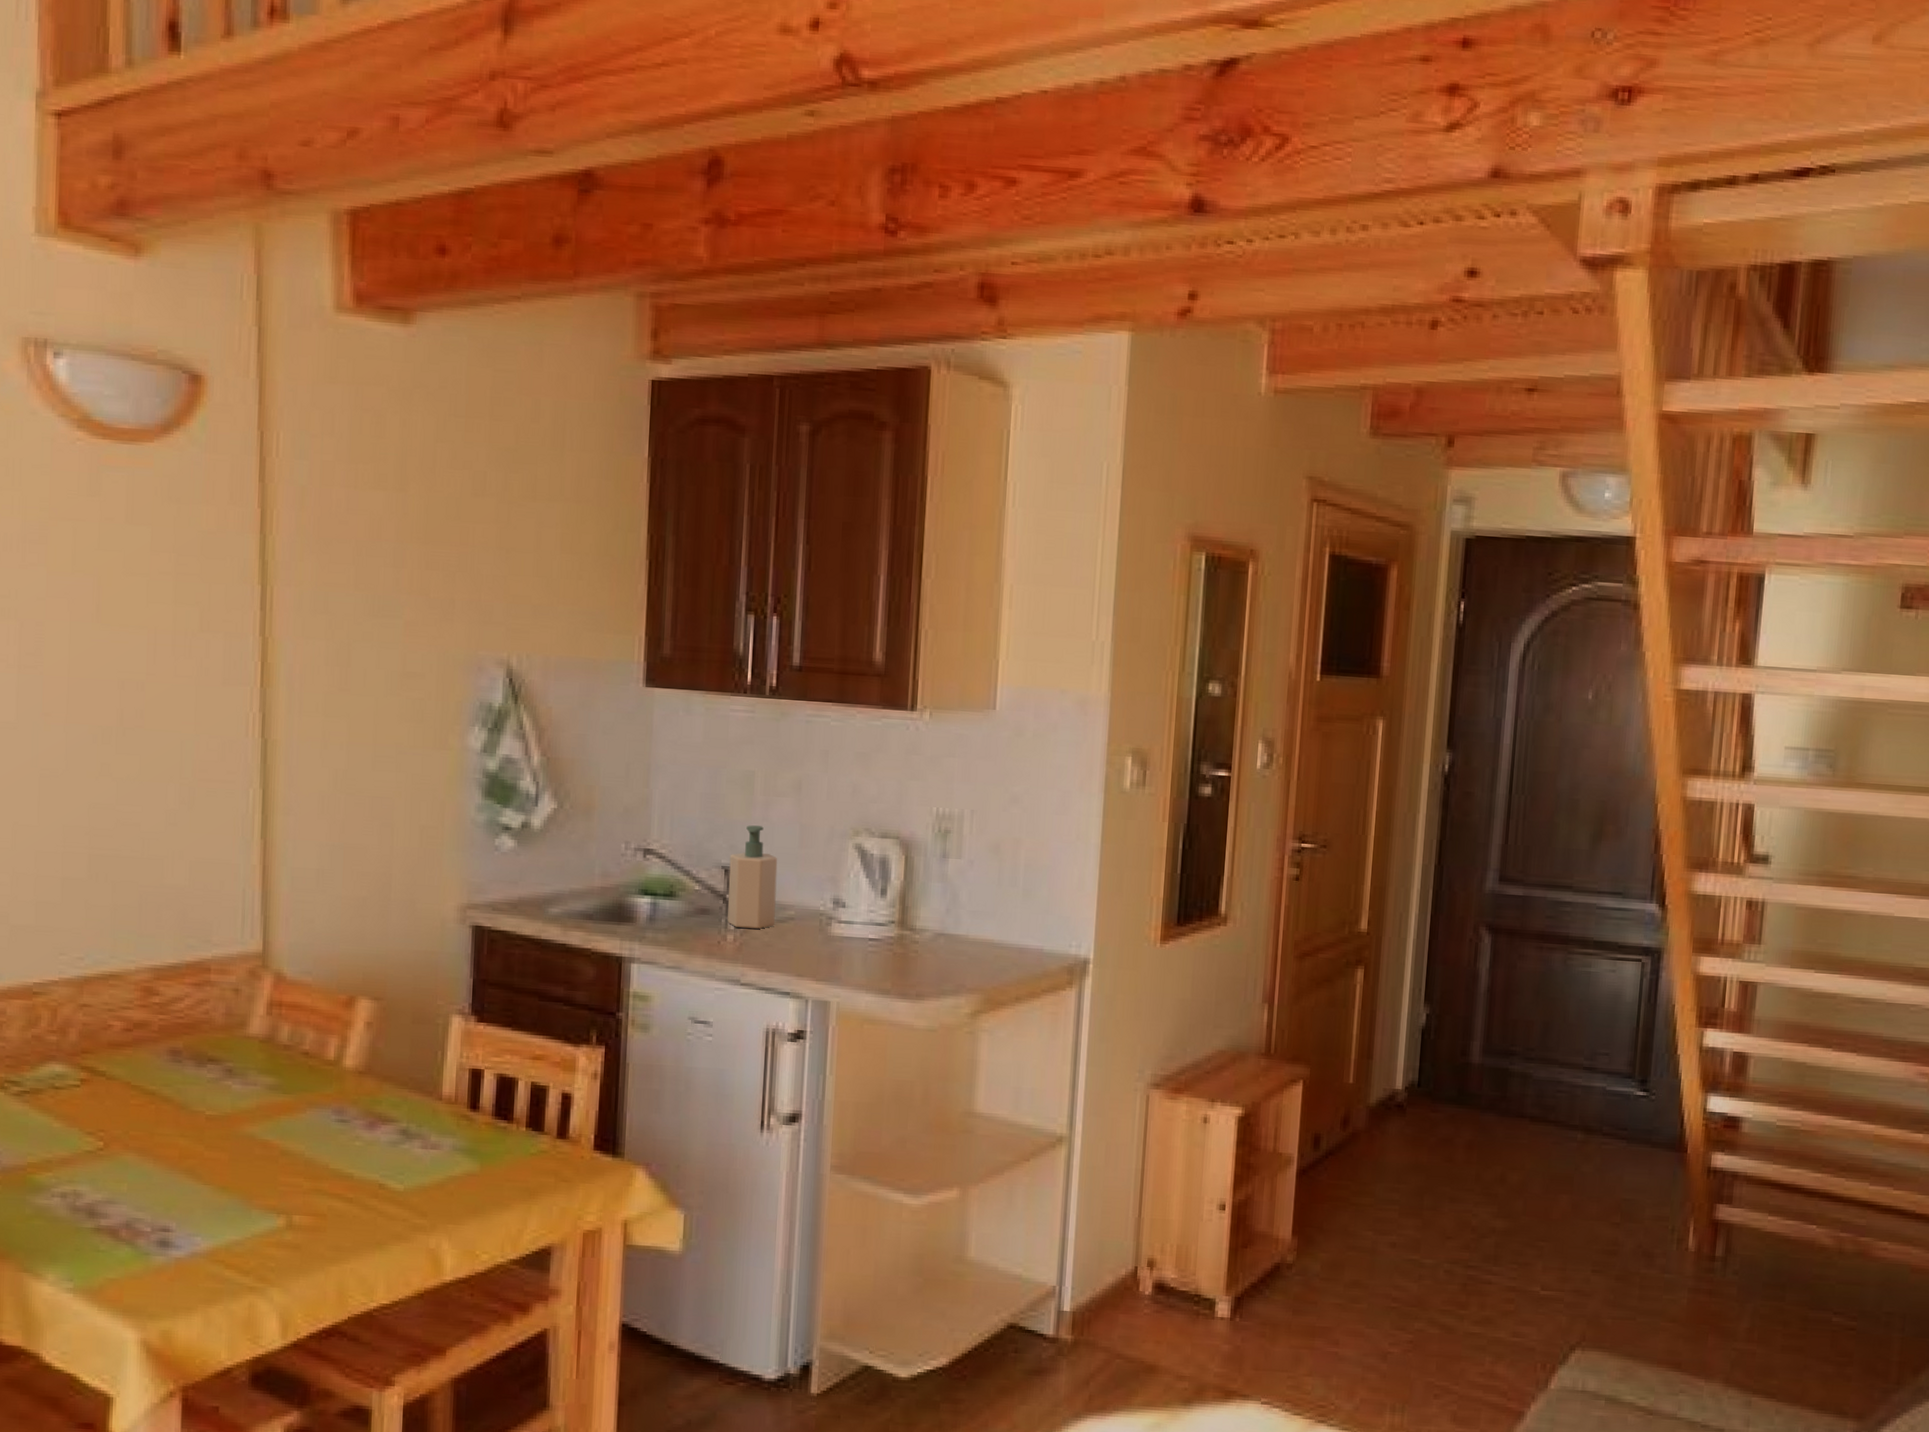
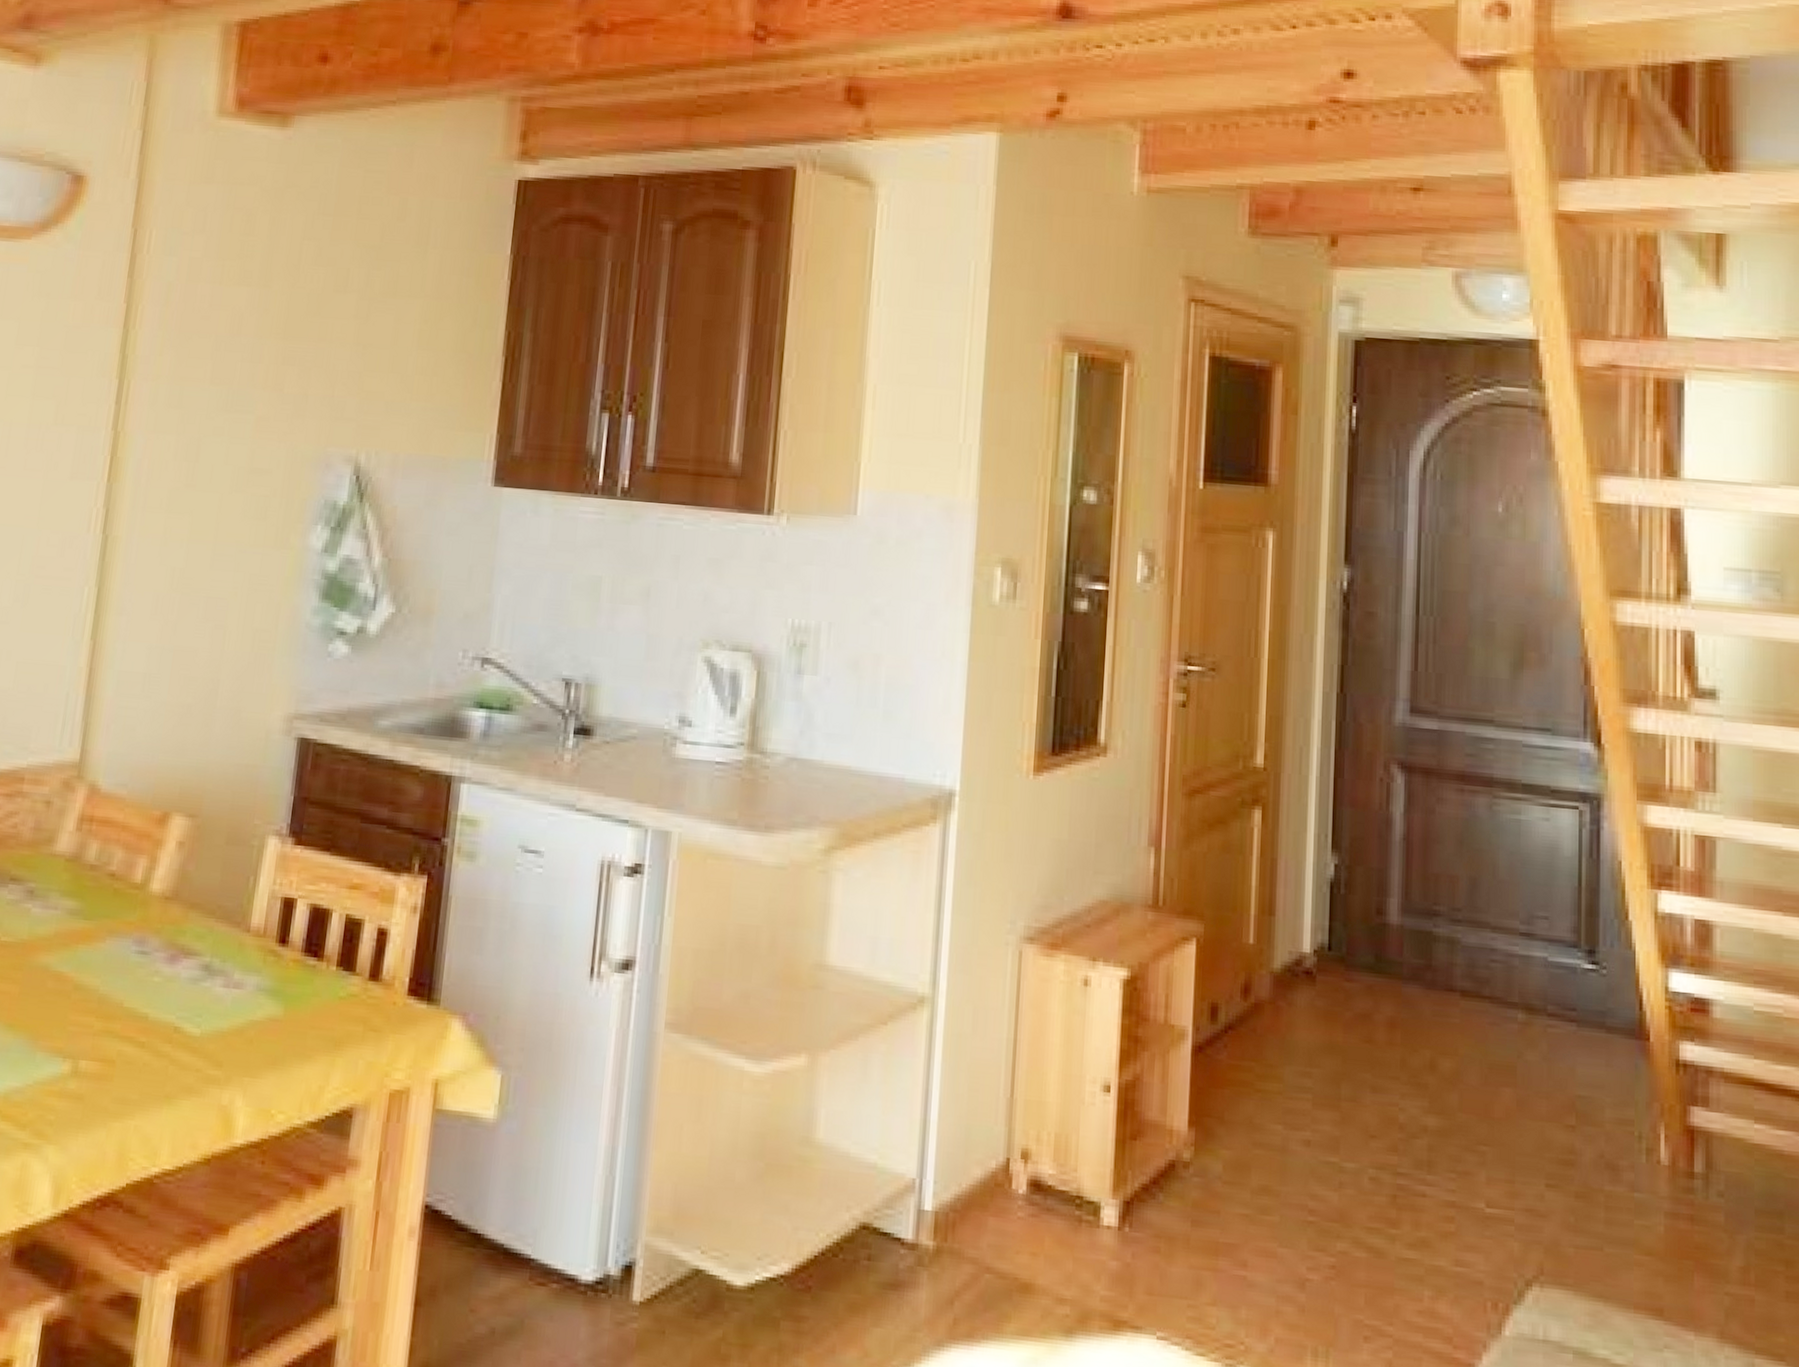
soap bottle: present [727,825,778,929] -> none [565,634,622,748]

